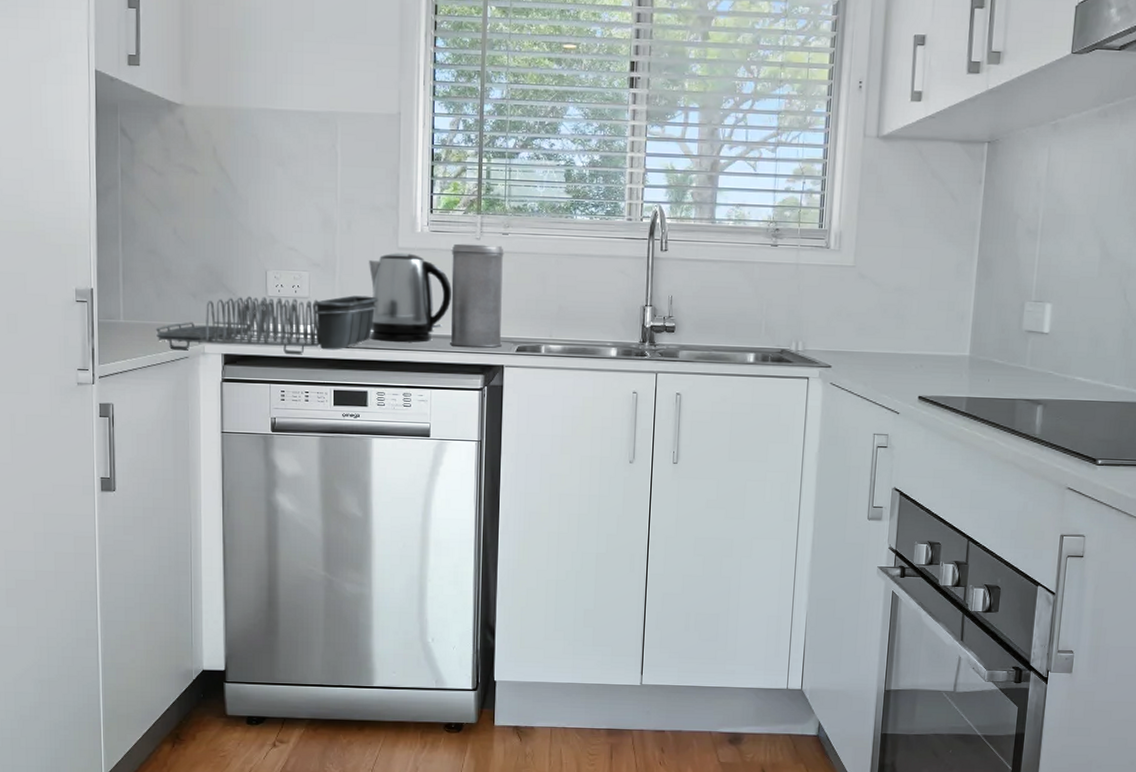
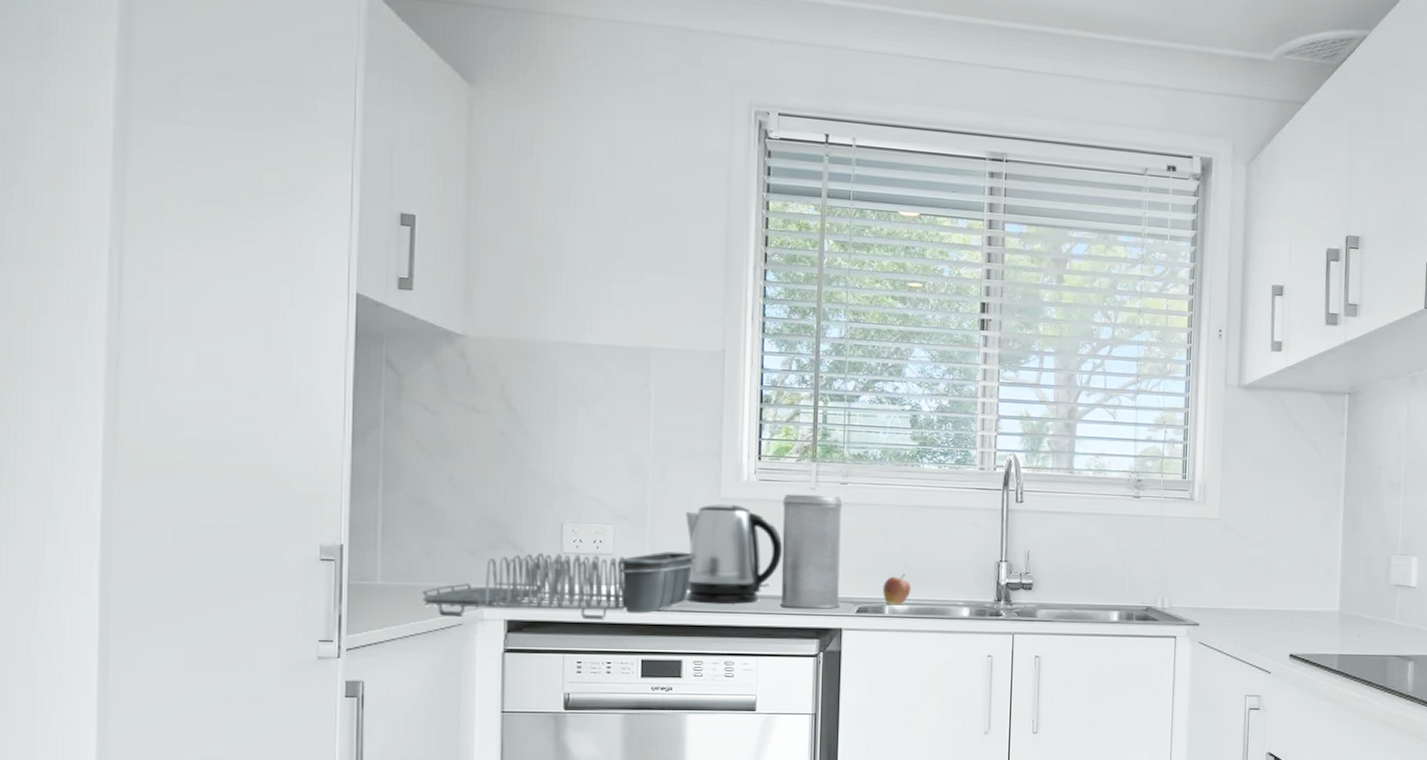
fruit: none [540,316,565,345] -> present [883,574,911,605]

